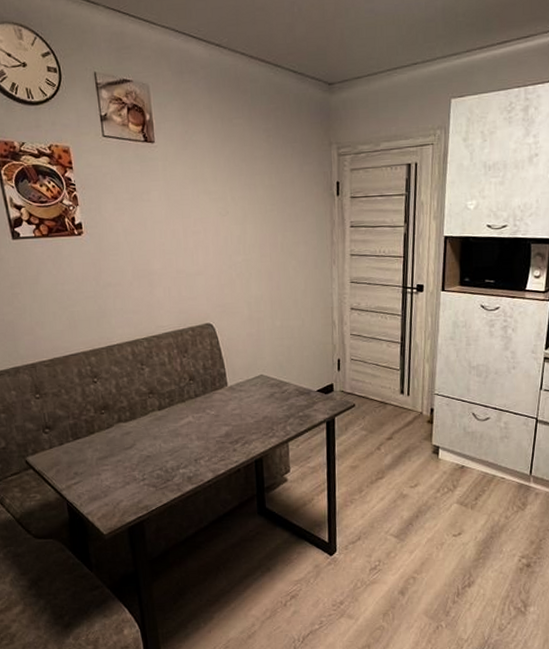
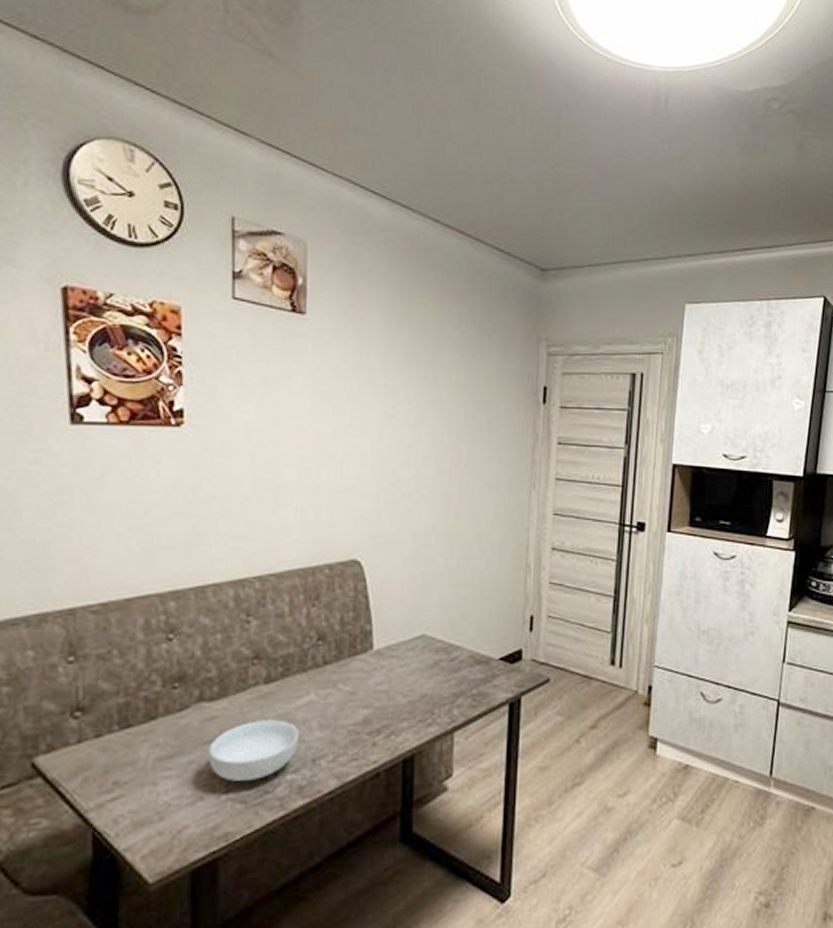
cereal bowl: none [129,434,185,473] -> present [208,720,300,781]

